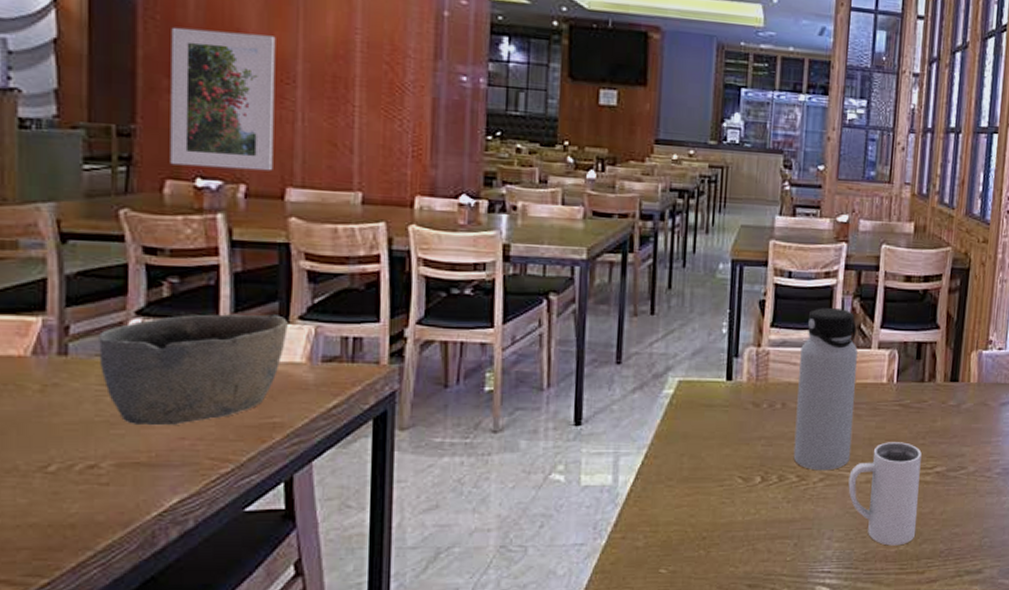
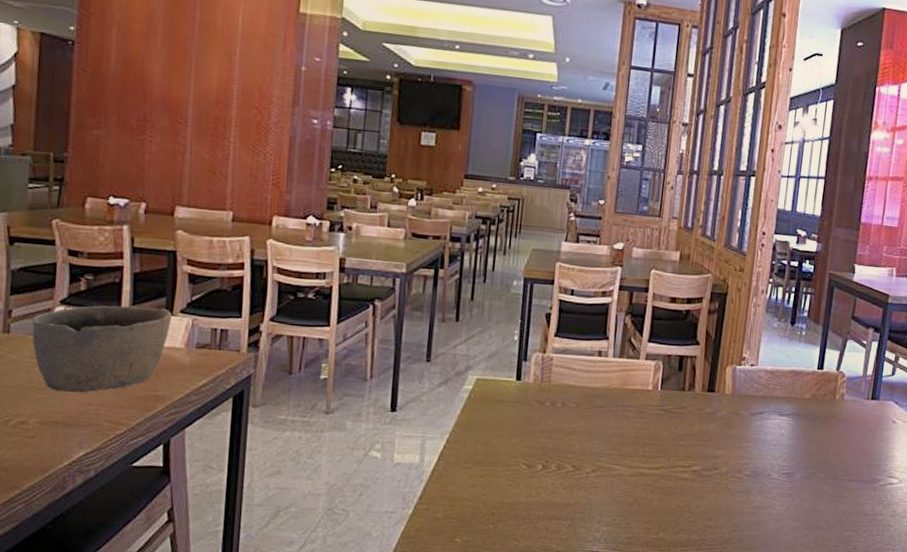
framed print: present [170,27,276,171] -> none [91,77,174,193]
water bottle: present [793,308,858,471] -> none [570,322,628,463]
mug: present [848,442,922,546] -> none [616,441,681,533]

